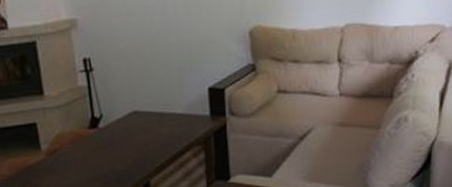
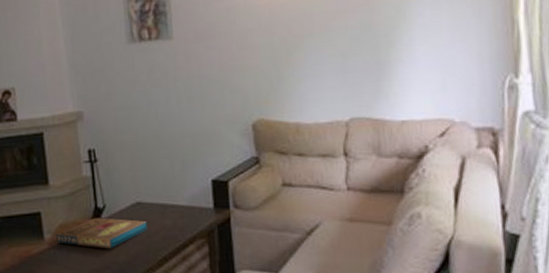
pizza box: none [52,127,145,157] -> present [56,218,147,248]

